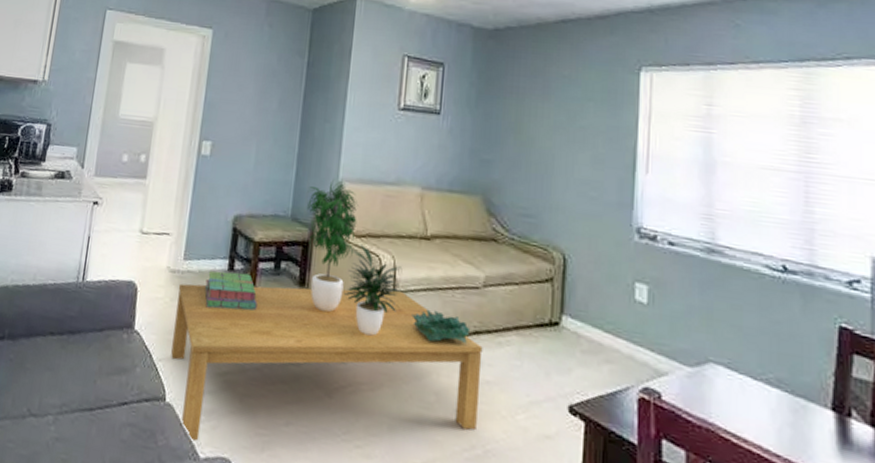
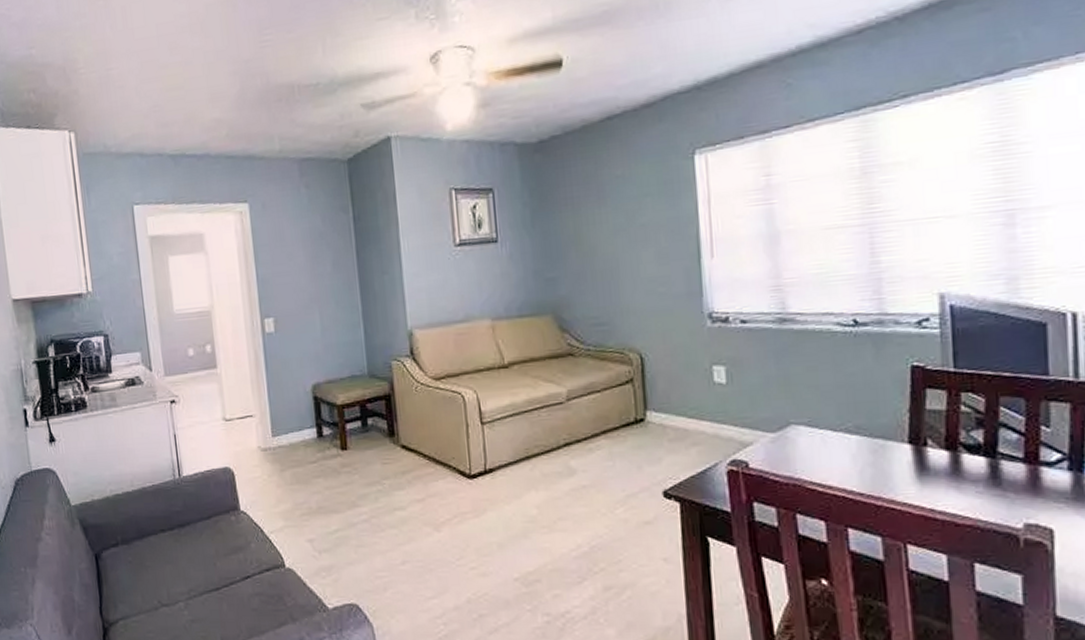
coffee table: present [171,283,483,442] -> none [273,422,580,597]
stack of books: present [204,271,258,311] -> none [298,437,353,476]
potted plant: present [307,179,403,336] -> none [379,329,490,469]
decorative bowl: present [412,309,469,345] -> none [502,432,560,462]

